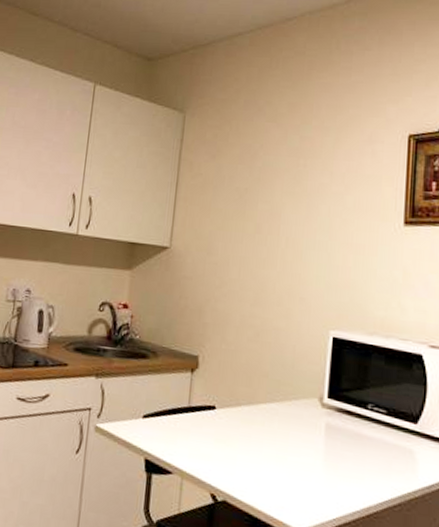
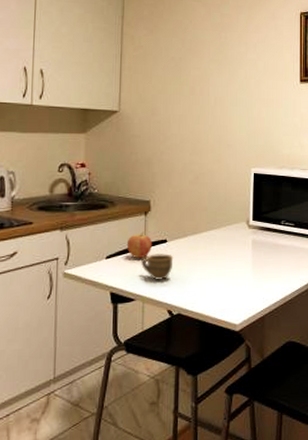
fruit: none [167,392,198,425] -> present [126,231,153,259]
cup: none [182,421,223,455] -> present [141,254,174,280]

